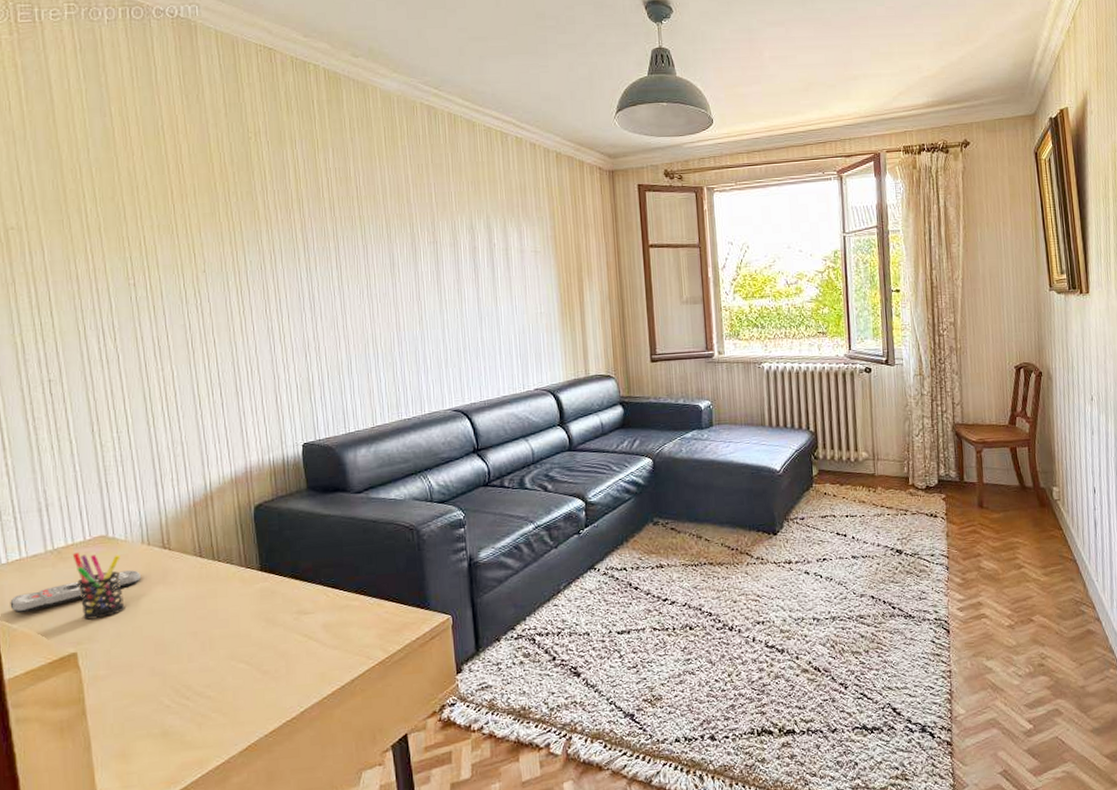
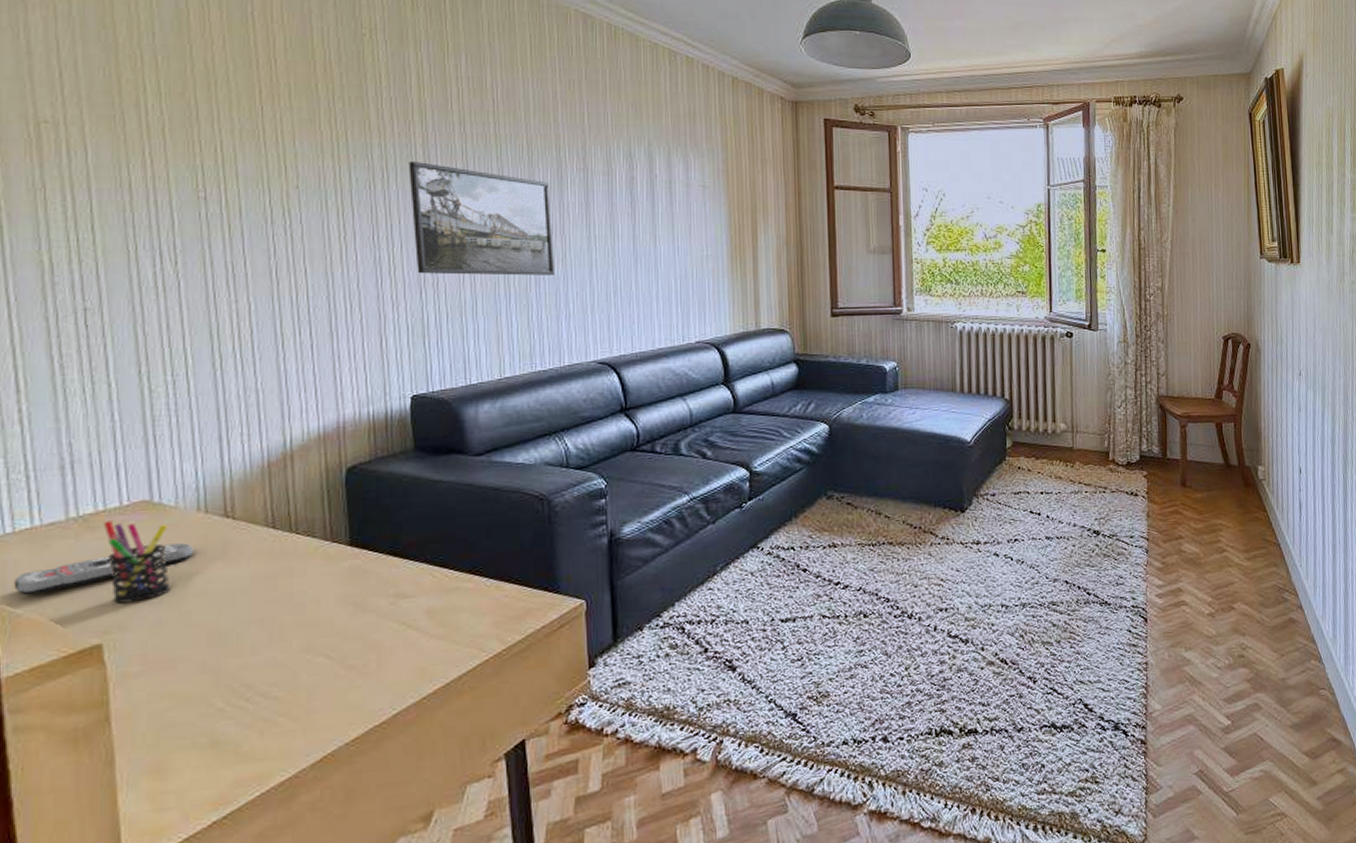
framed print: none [291,243,414,340] -> present [409,160,556,276]

